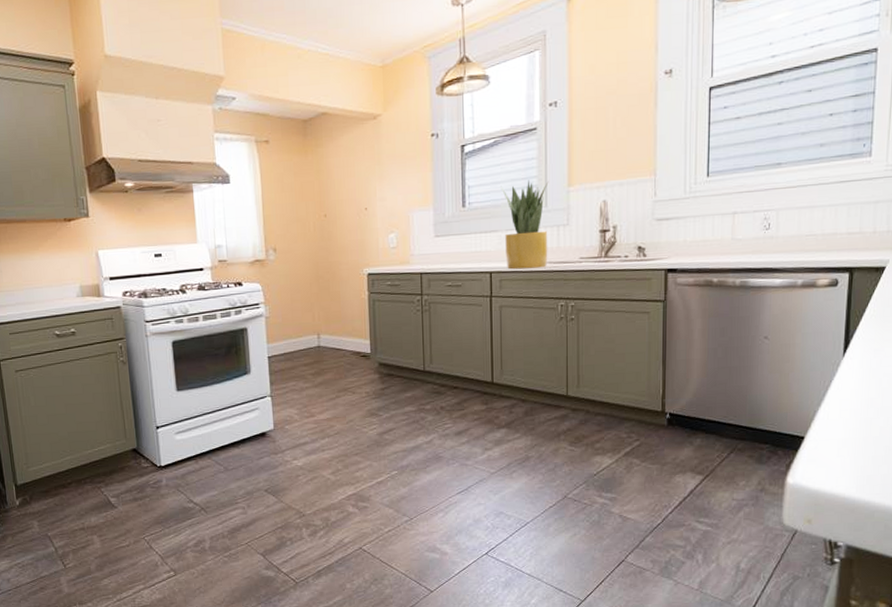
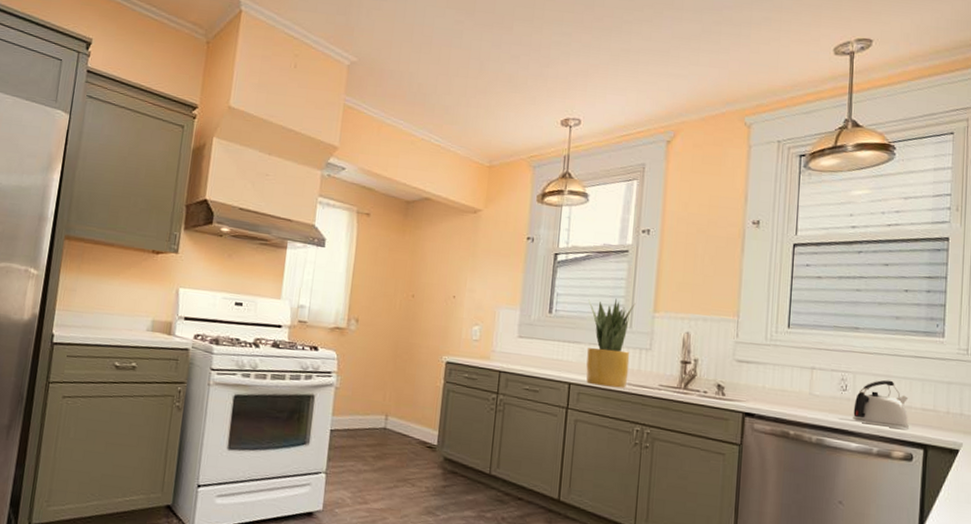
kettle: none [775,210,834,259] -> present [852,379,909,429]

